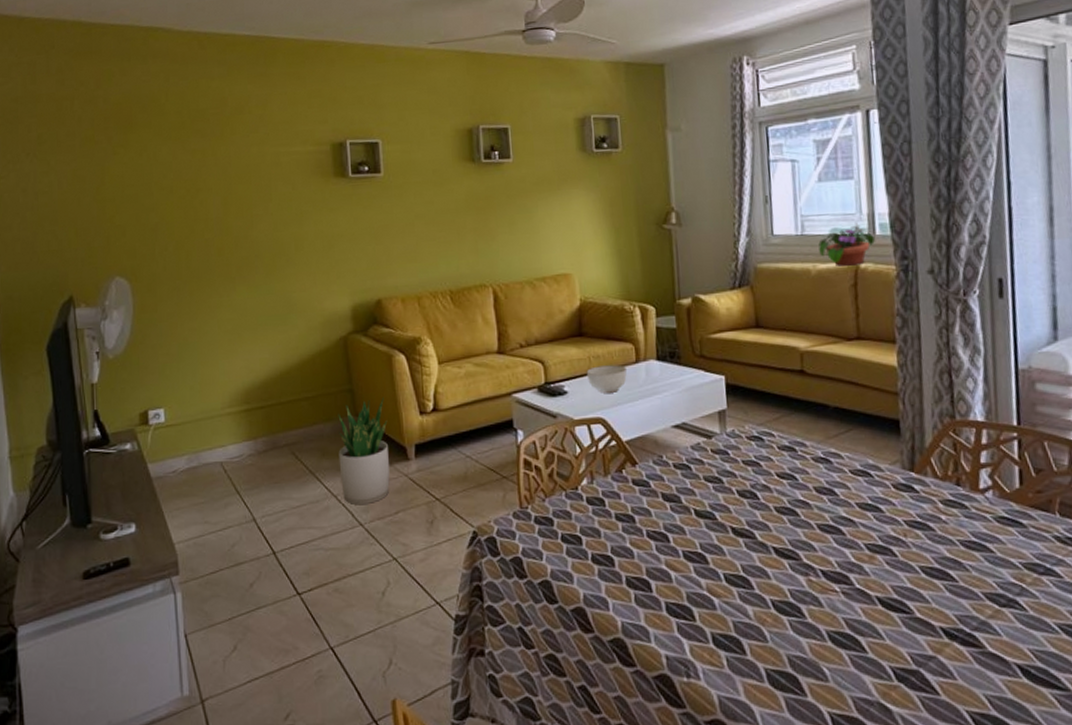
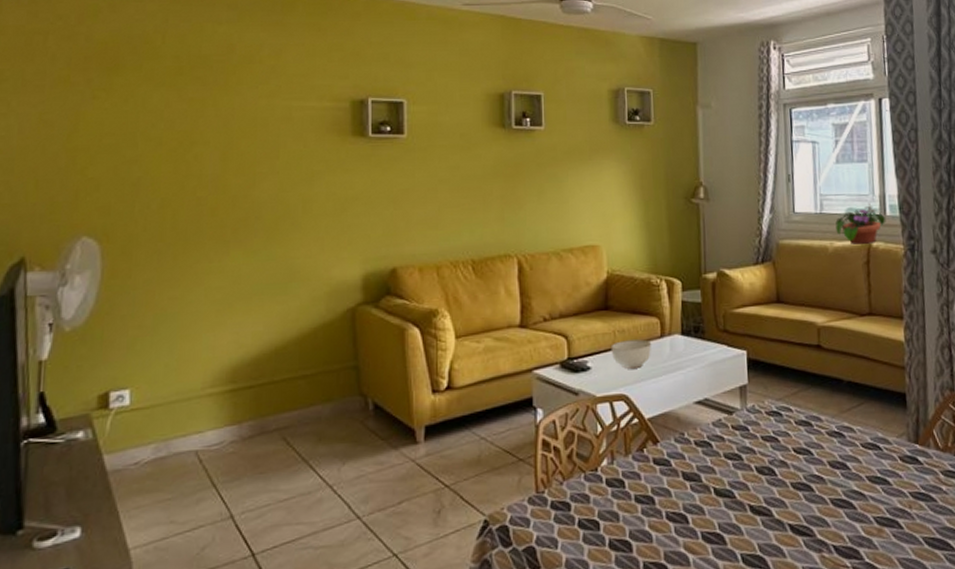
planter: present [338,398,390,506] -> none [337,375,396,496]

